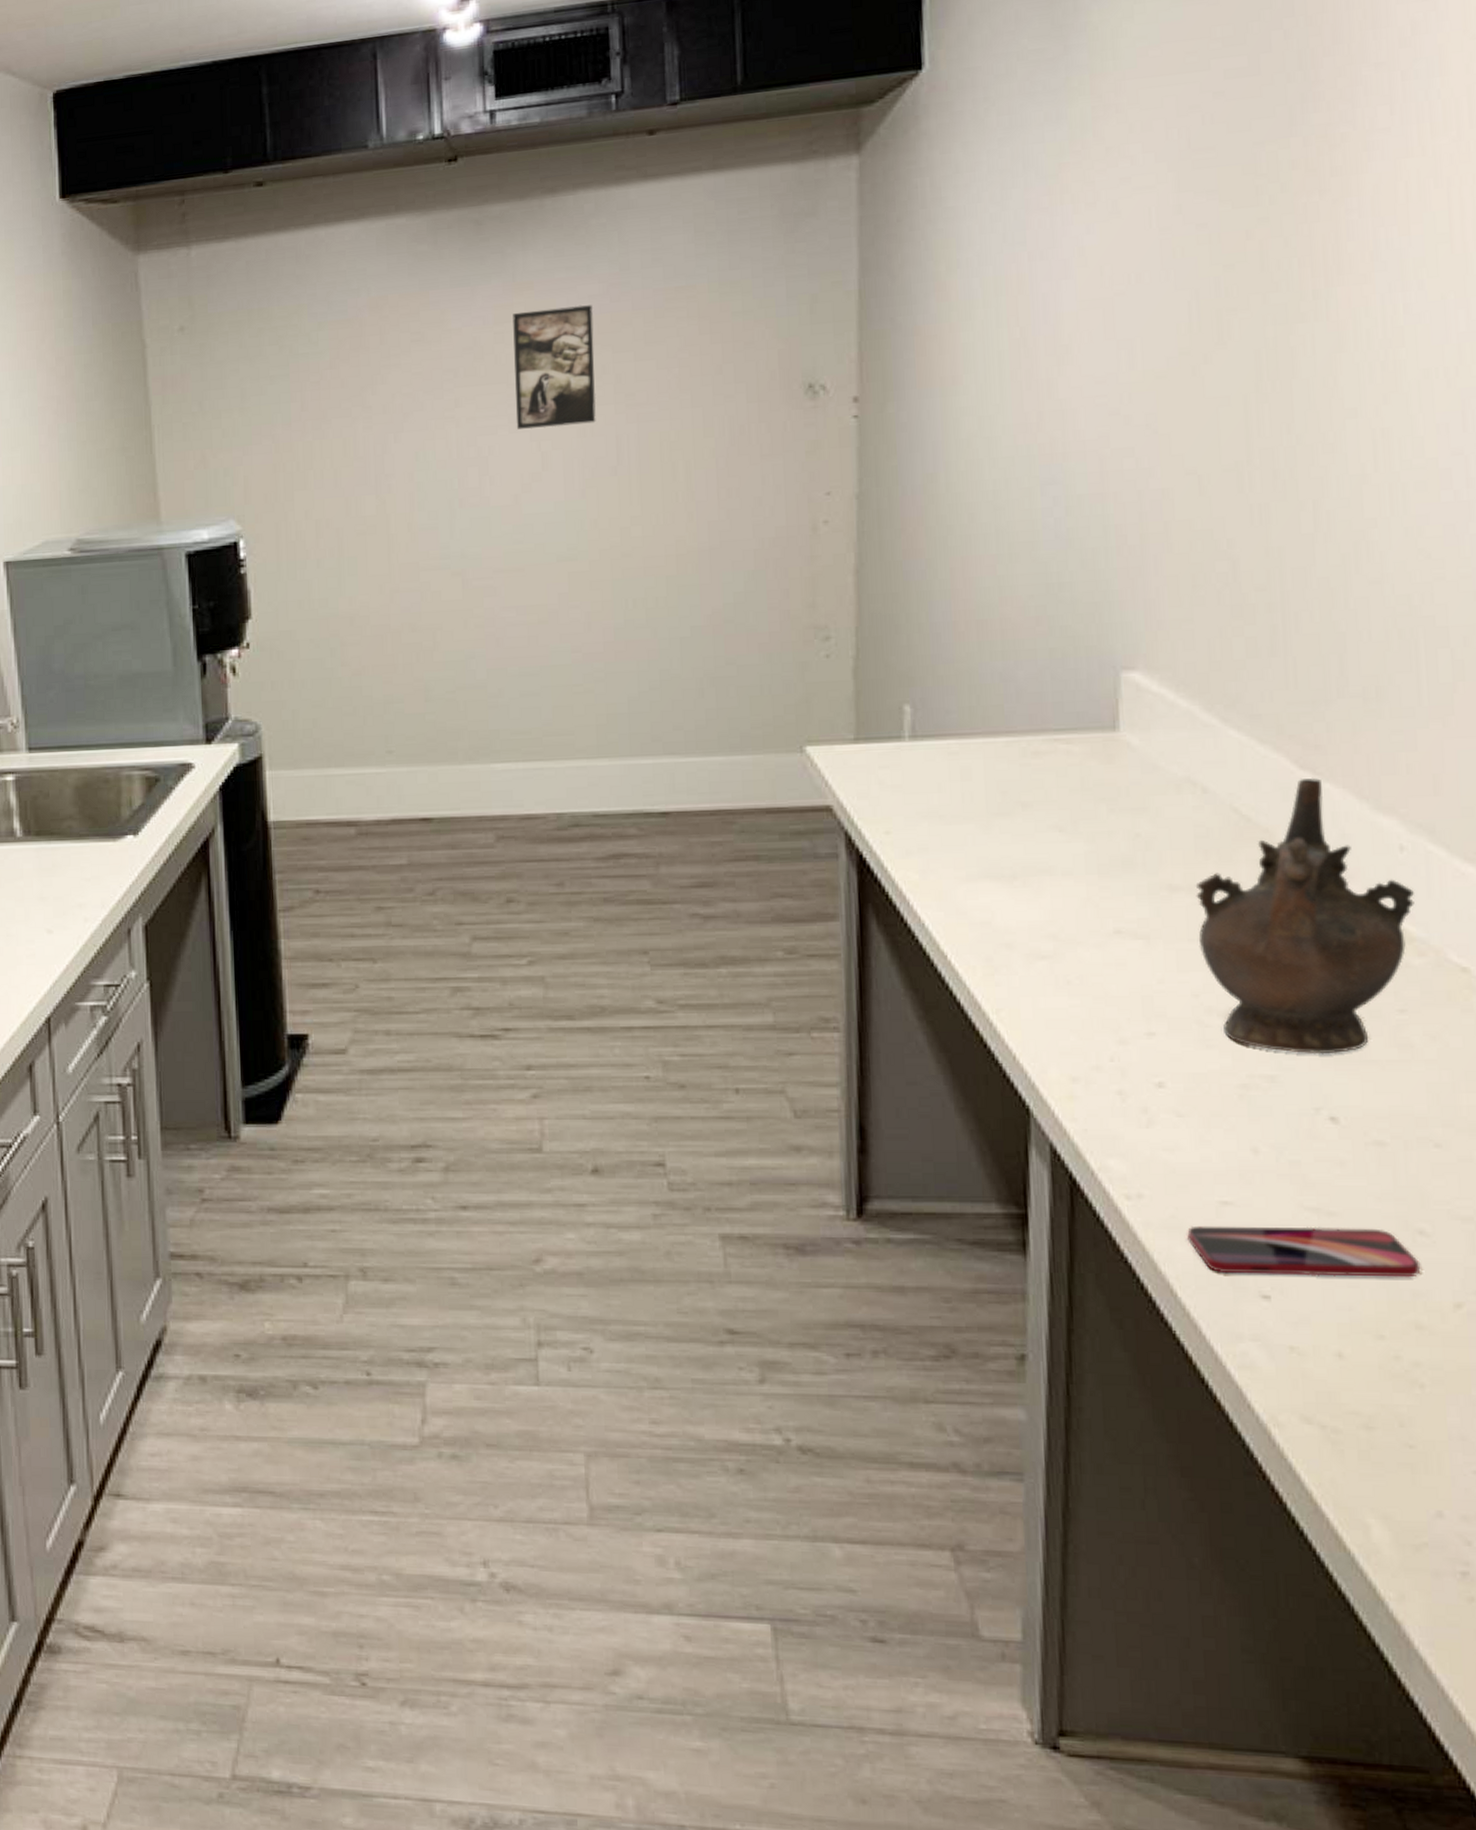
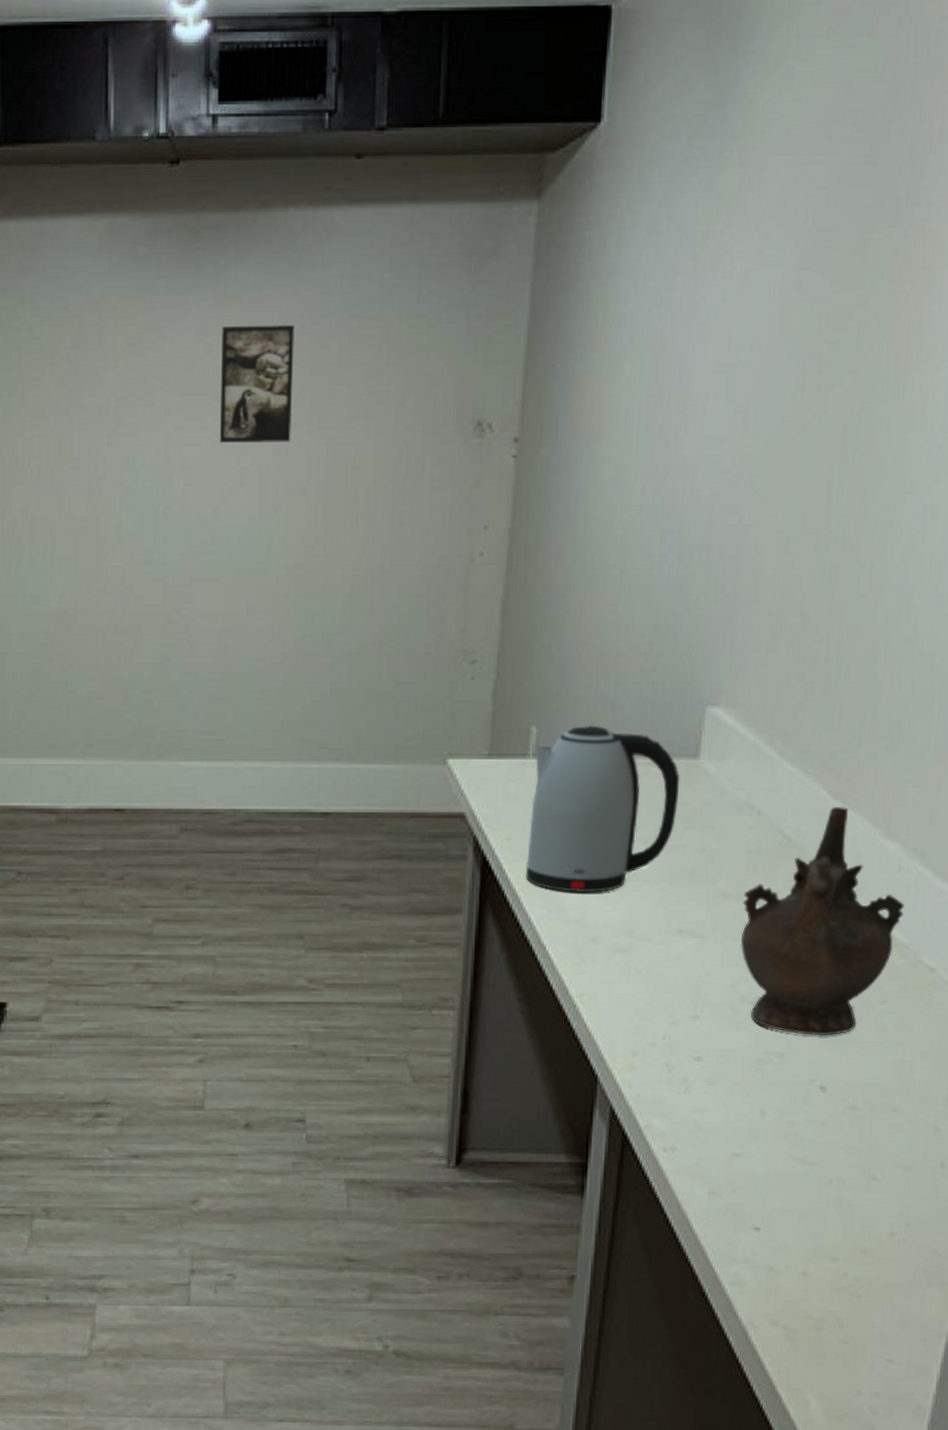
kettle: none [910,700,1099,892] -> present [525,725,680,893]
smartphone: present [1187,1225,1421,1278] -> none [705,1172,871,1213]

